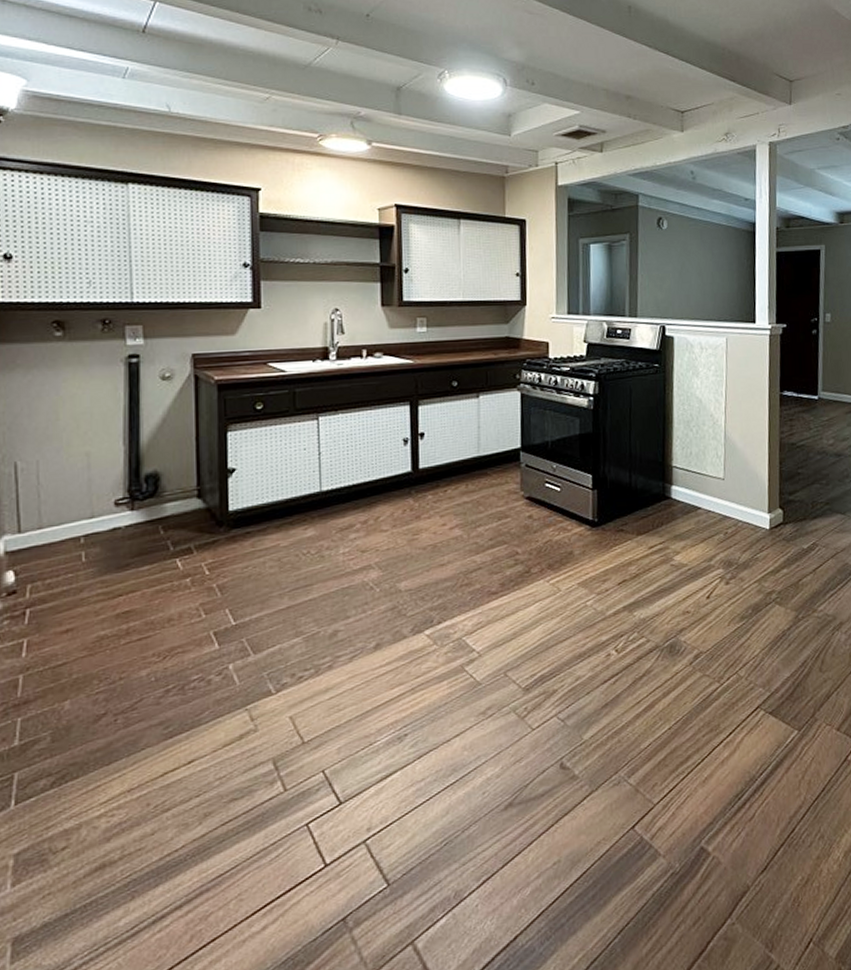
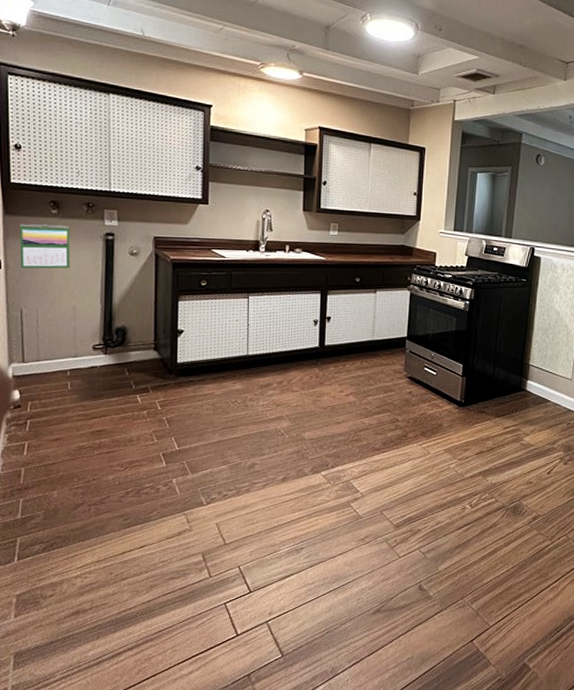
calendar: none [11,350,81,411] -> present [19,224,70,269]

